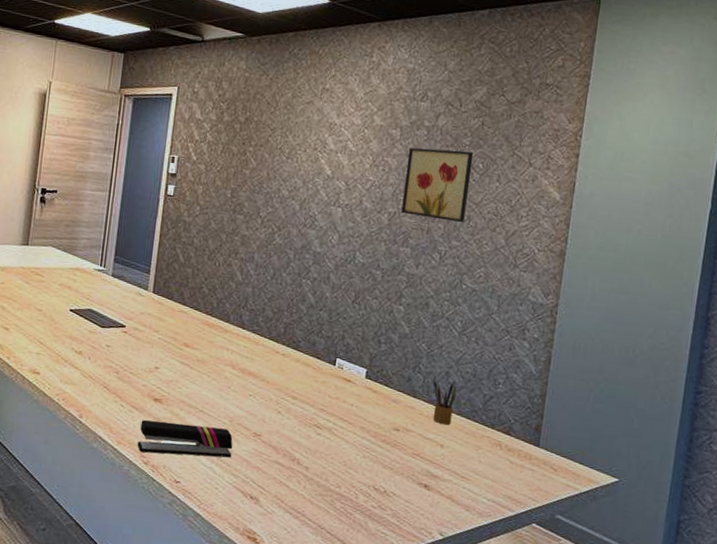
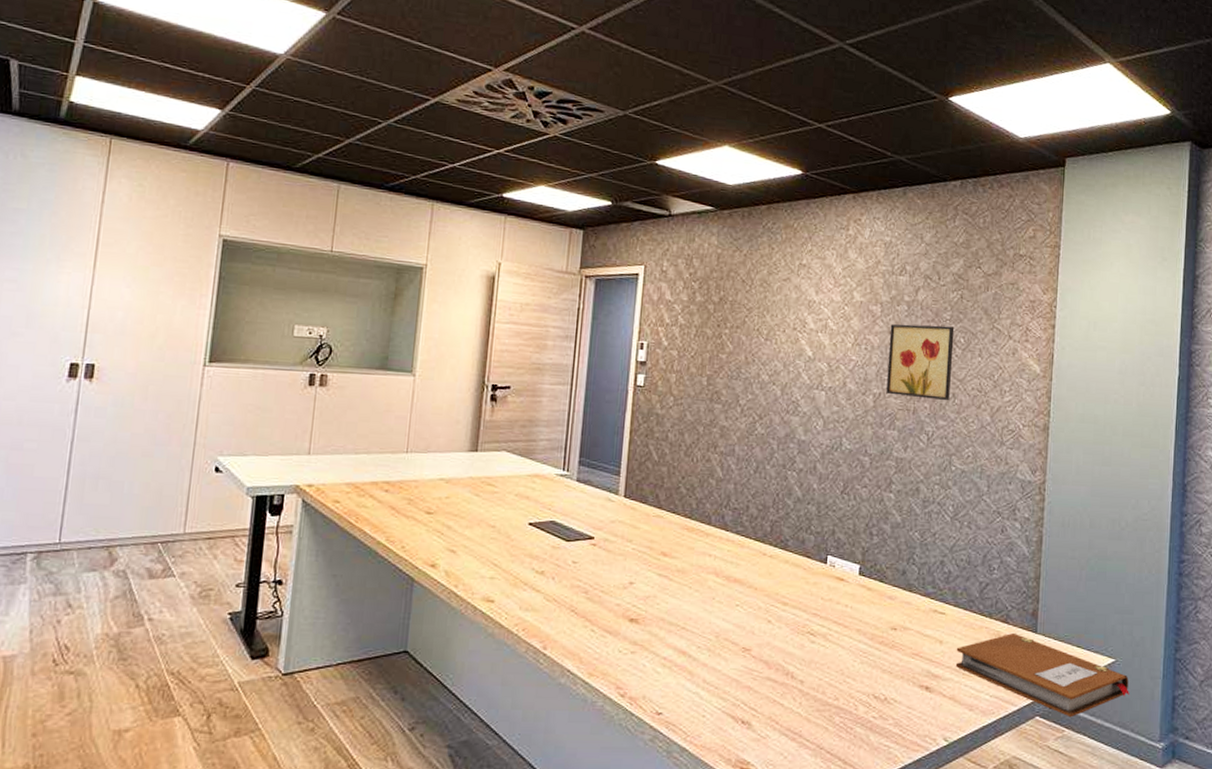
stapler: present [137,419,233,458] -> none [612,644,720,683]
pencil box: present [433,380,457,425] -> none [928,571,952,619]
notebook: none [454,444,632,528] -> present [955,633,1129,718]

